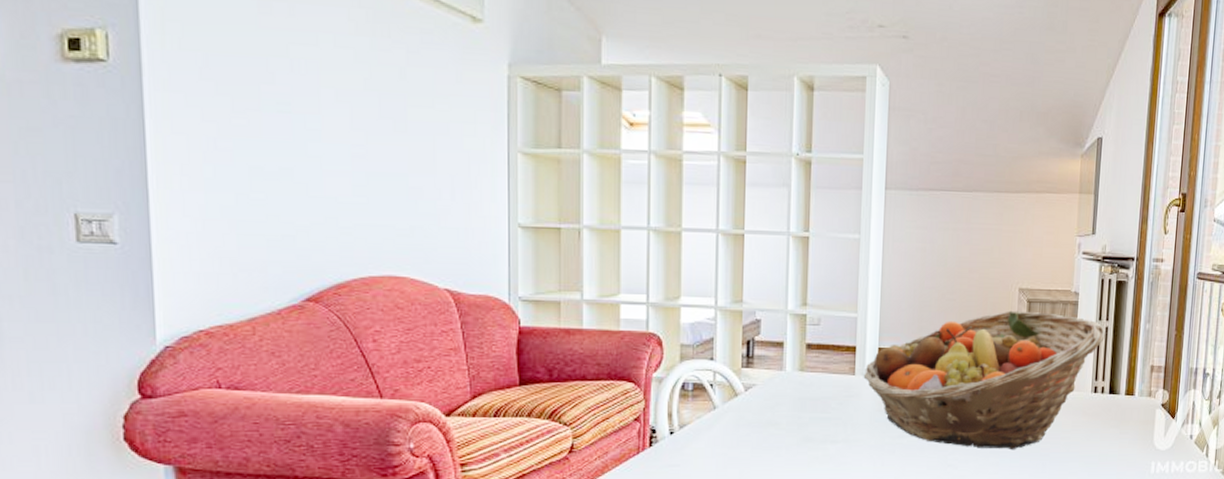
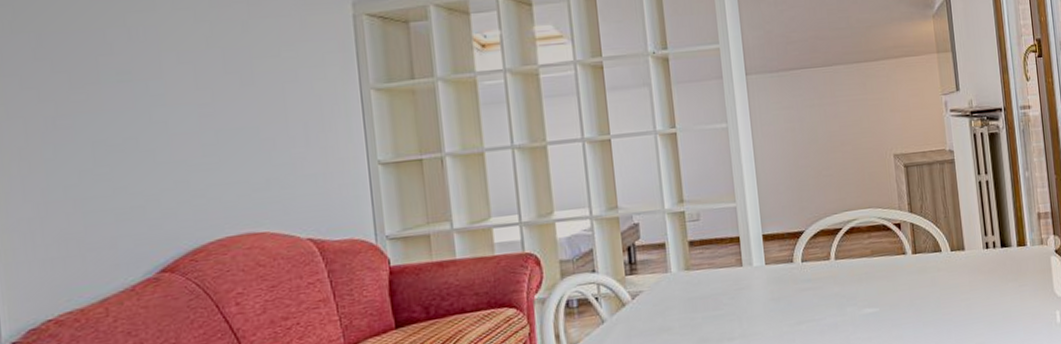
fruit basket: present [863,310,1106,450] -> none [751,174,988,325]

